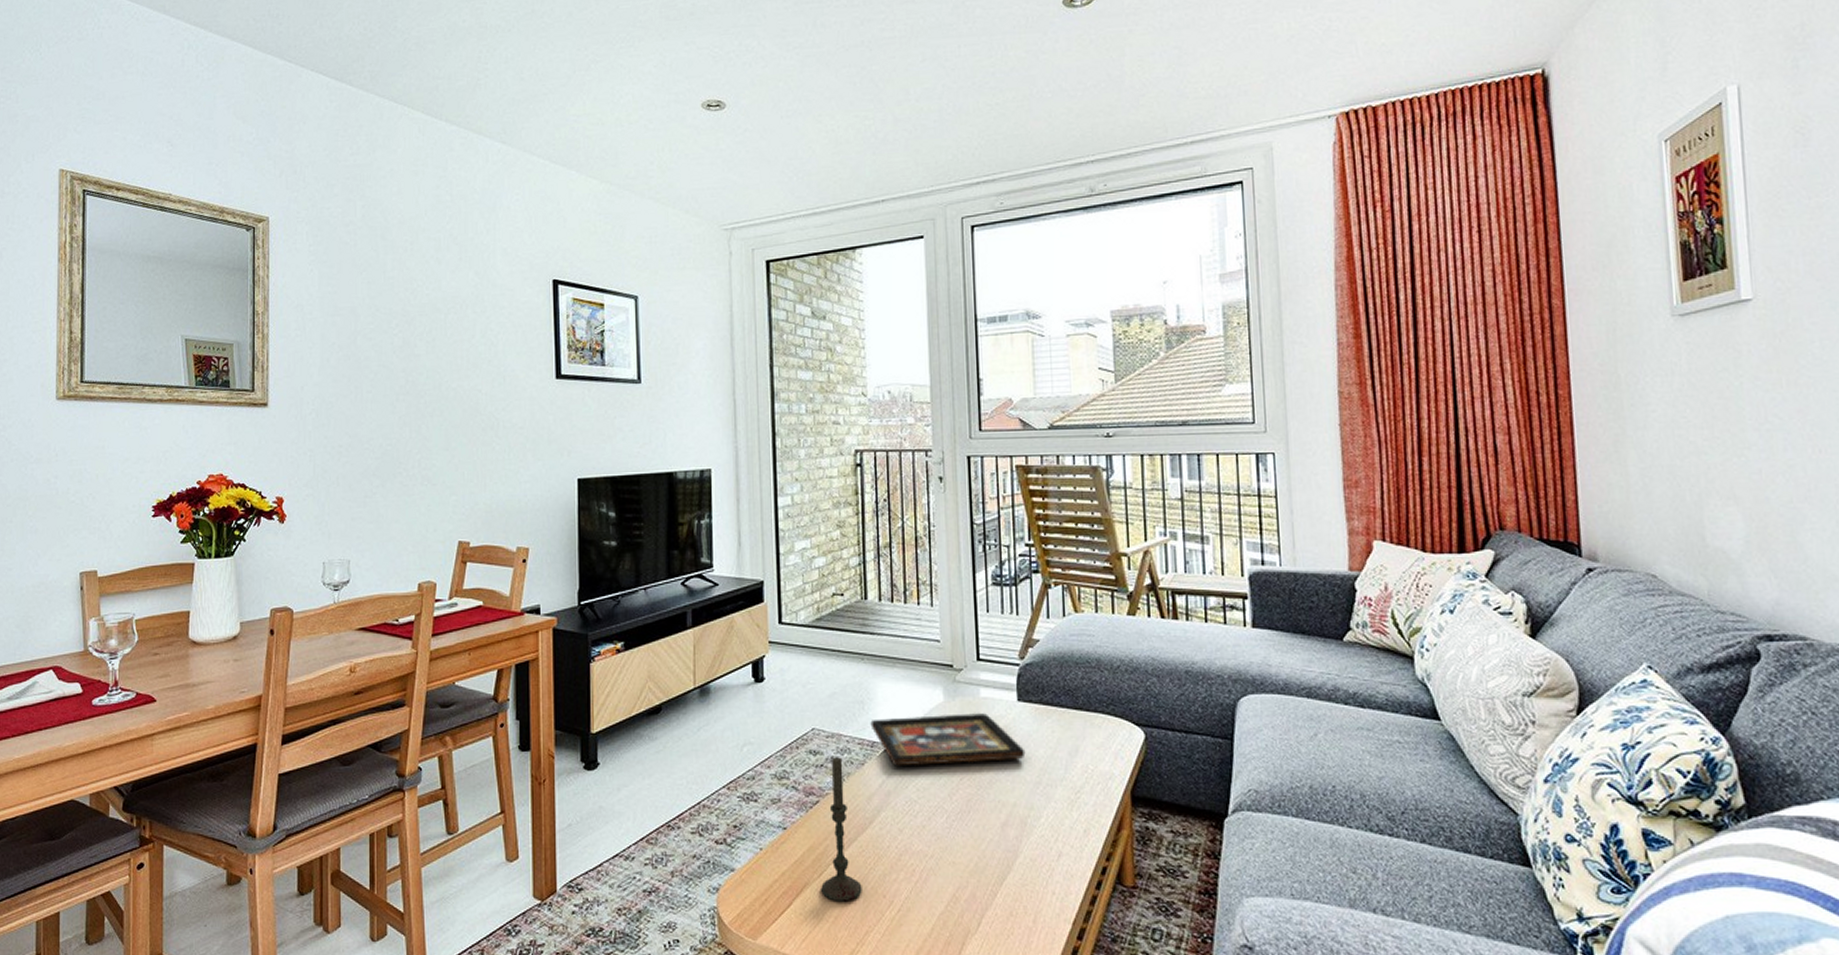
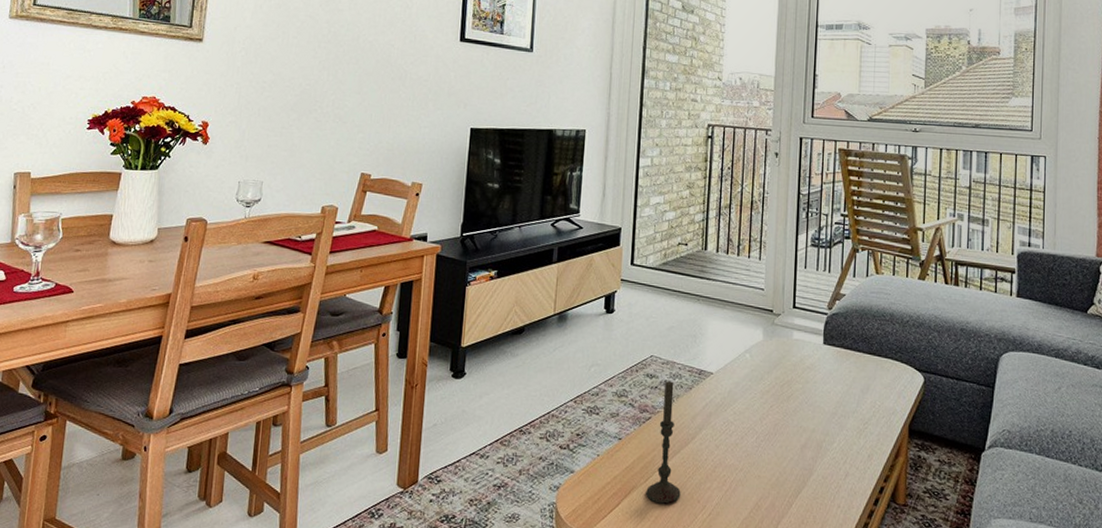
decorative tray: present [870,713,1026,766] -> none [700,351,826,393]

